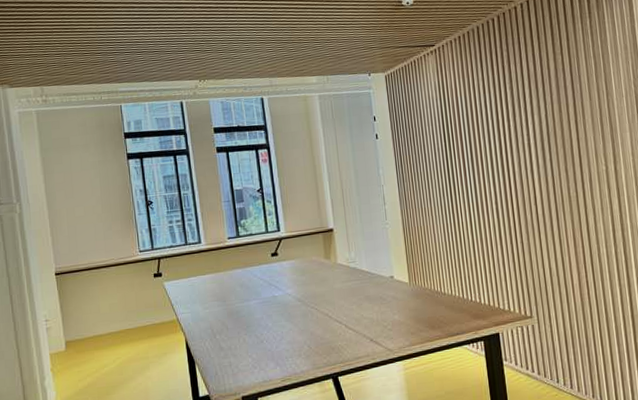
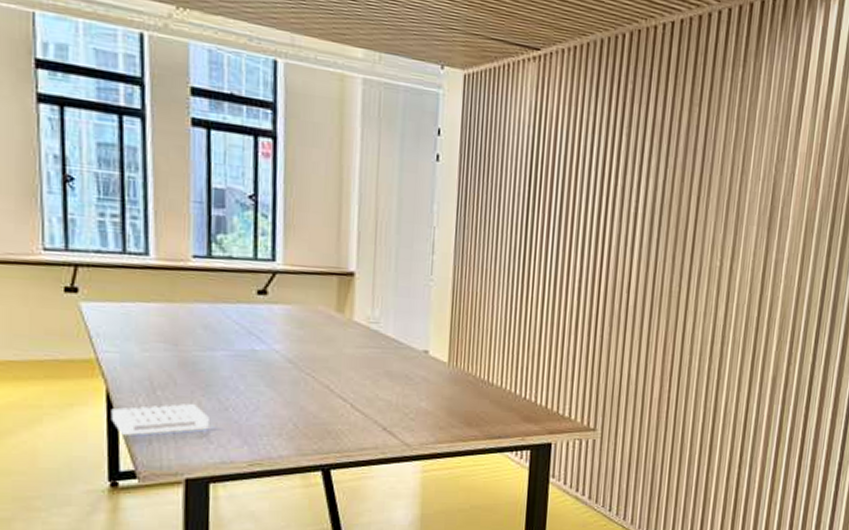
pallet: none [189,340,252,370] -> present [110,403,209,435]

